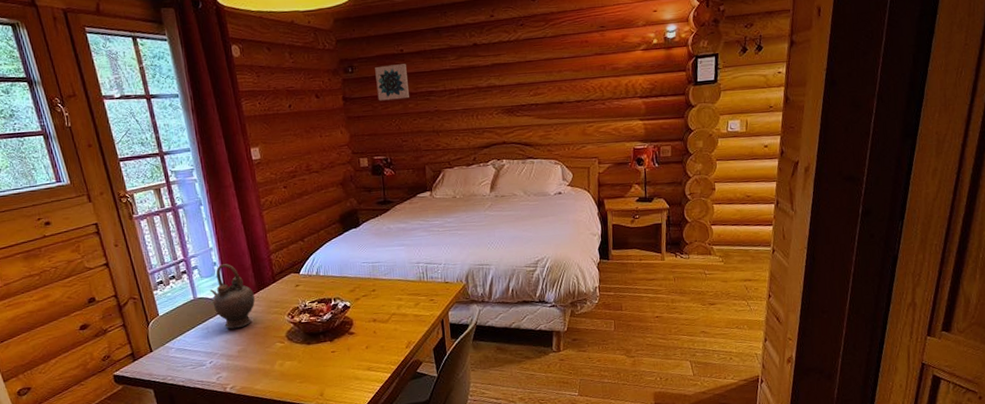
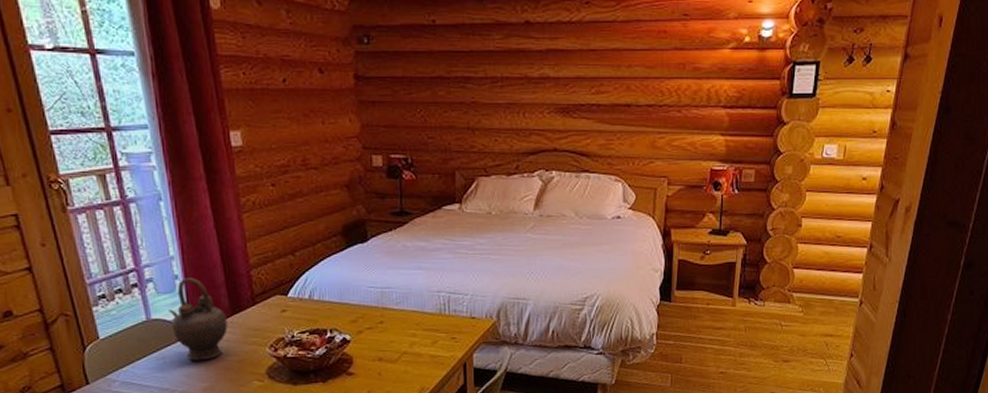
wall art: present [375,64,409,101] -> none [398,38,440,84]

